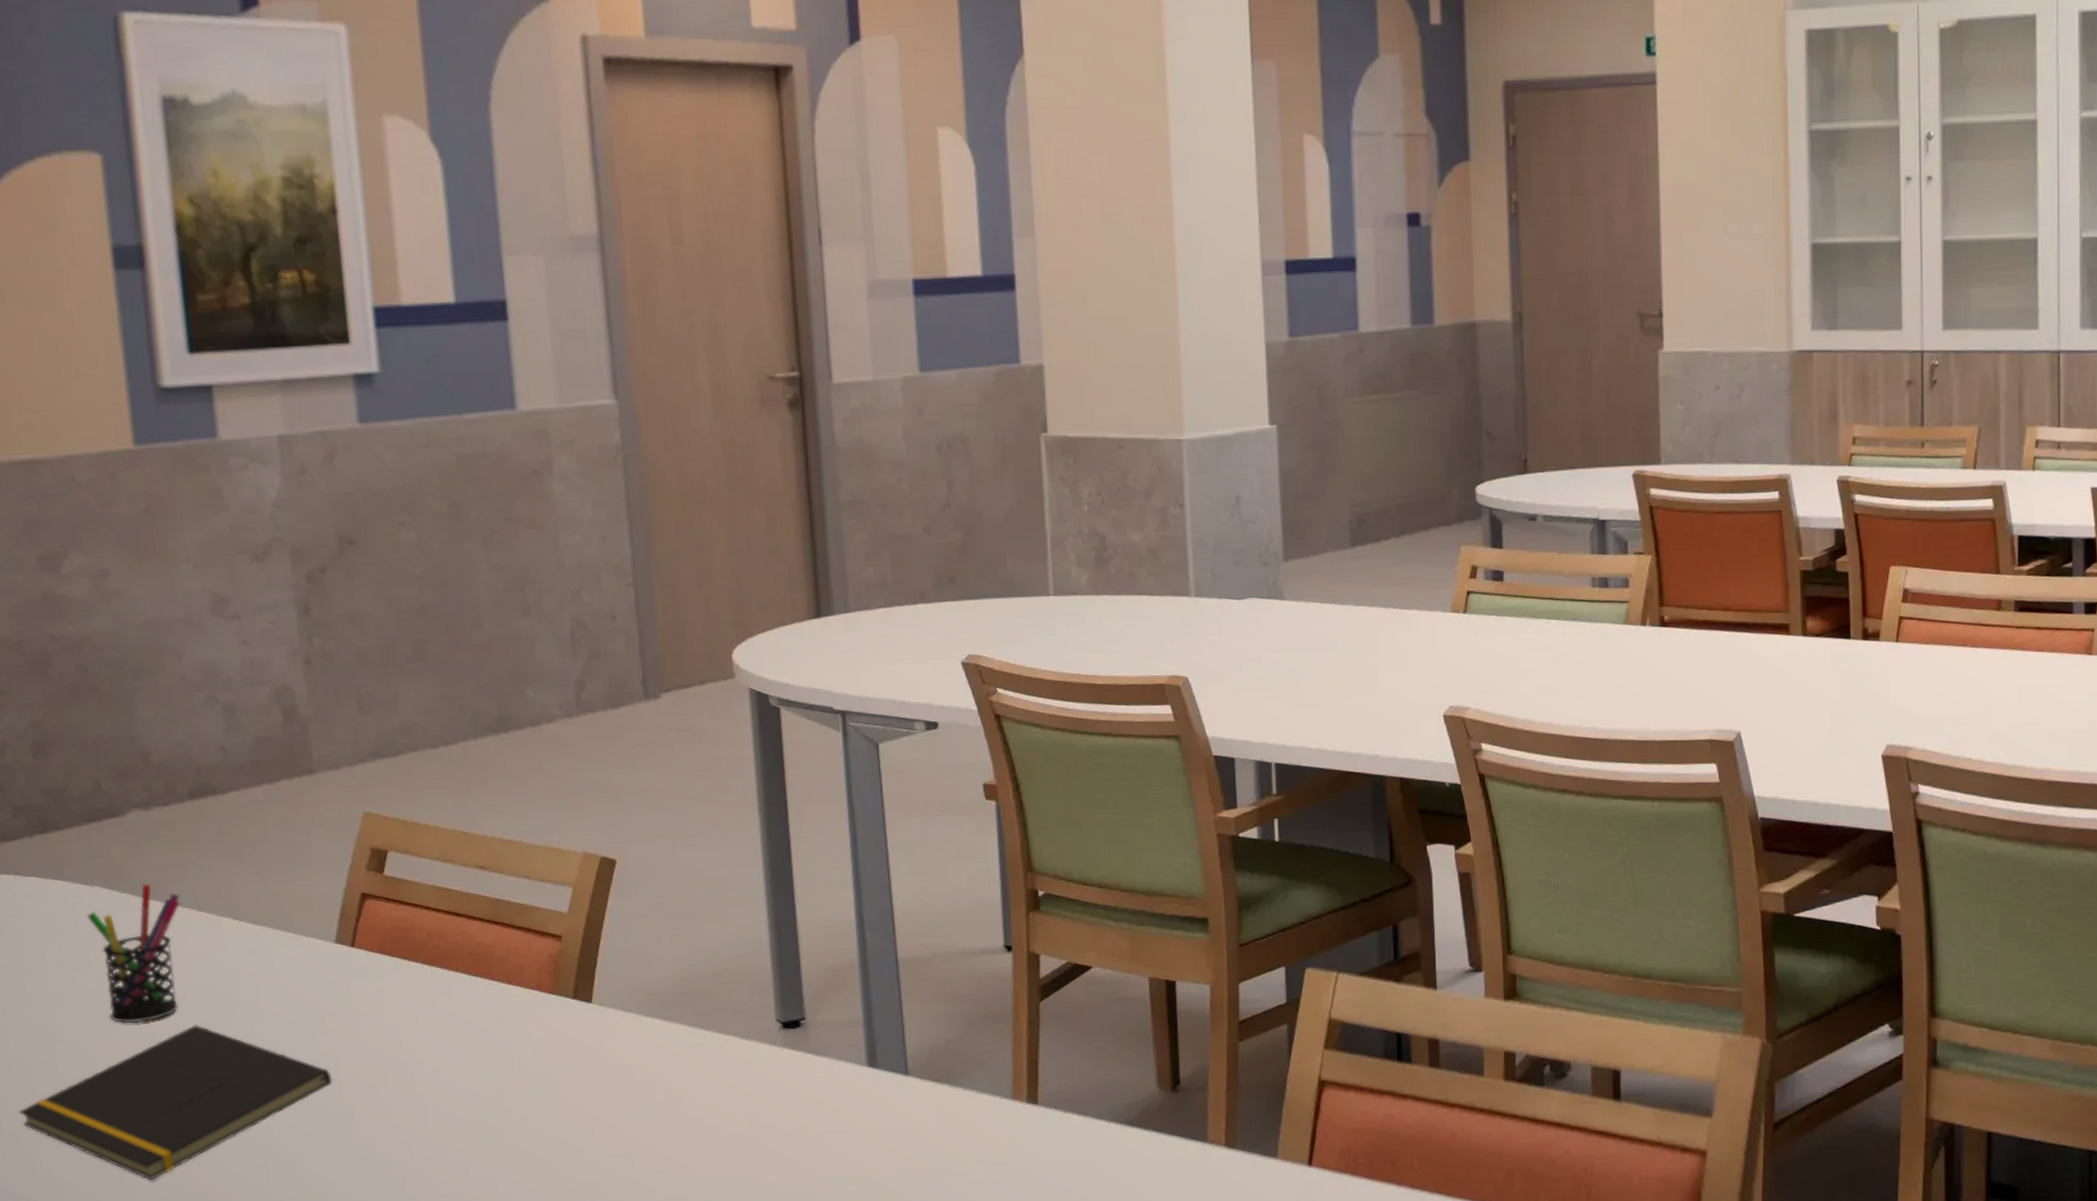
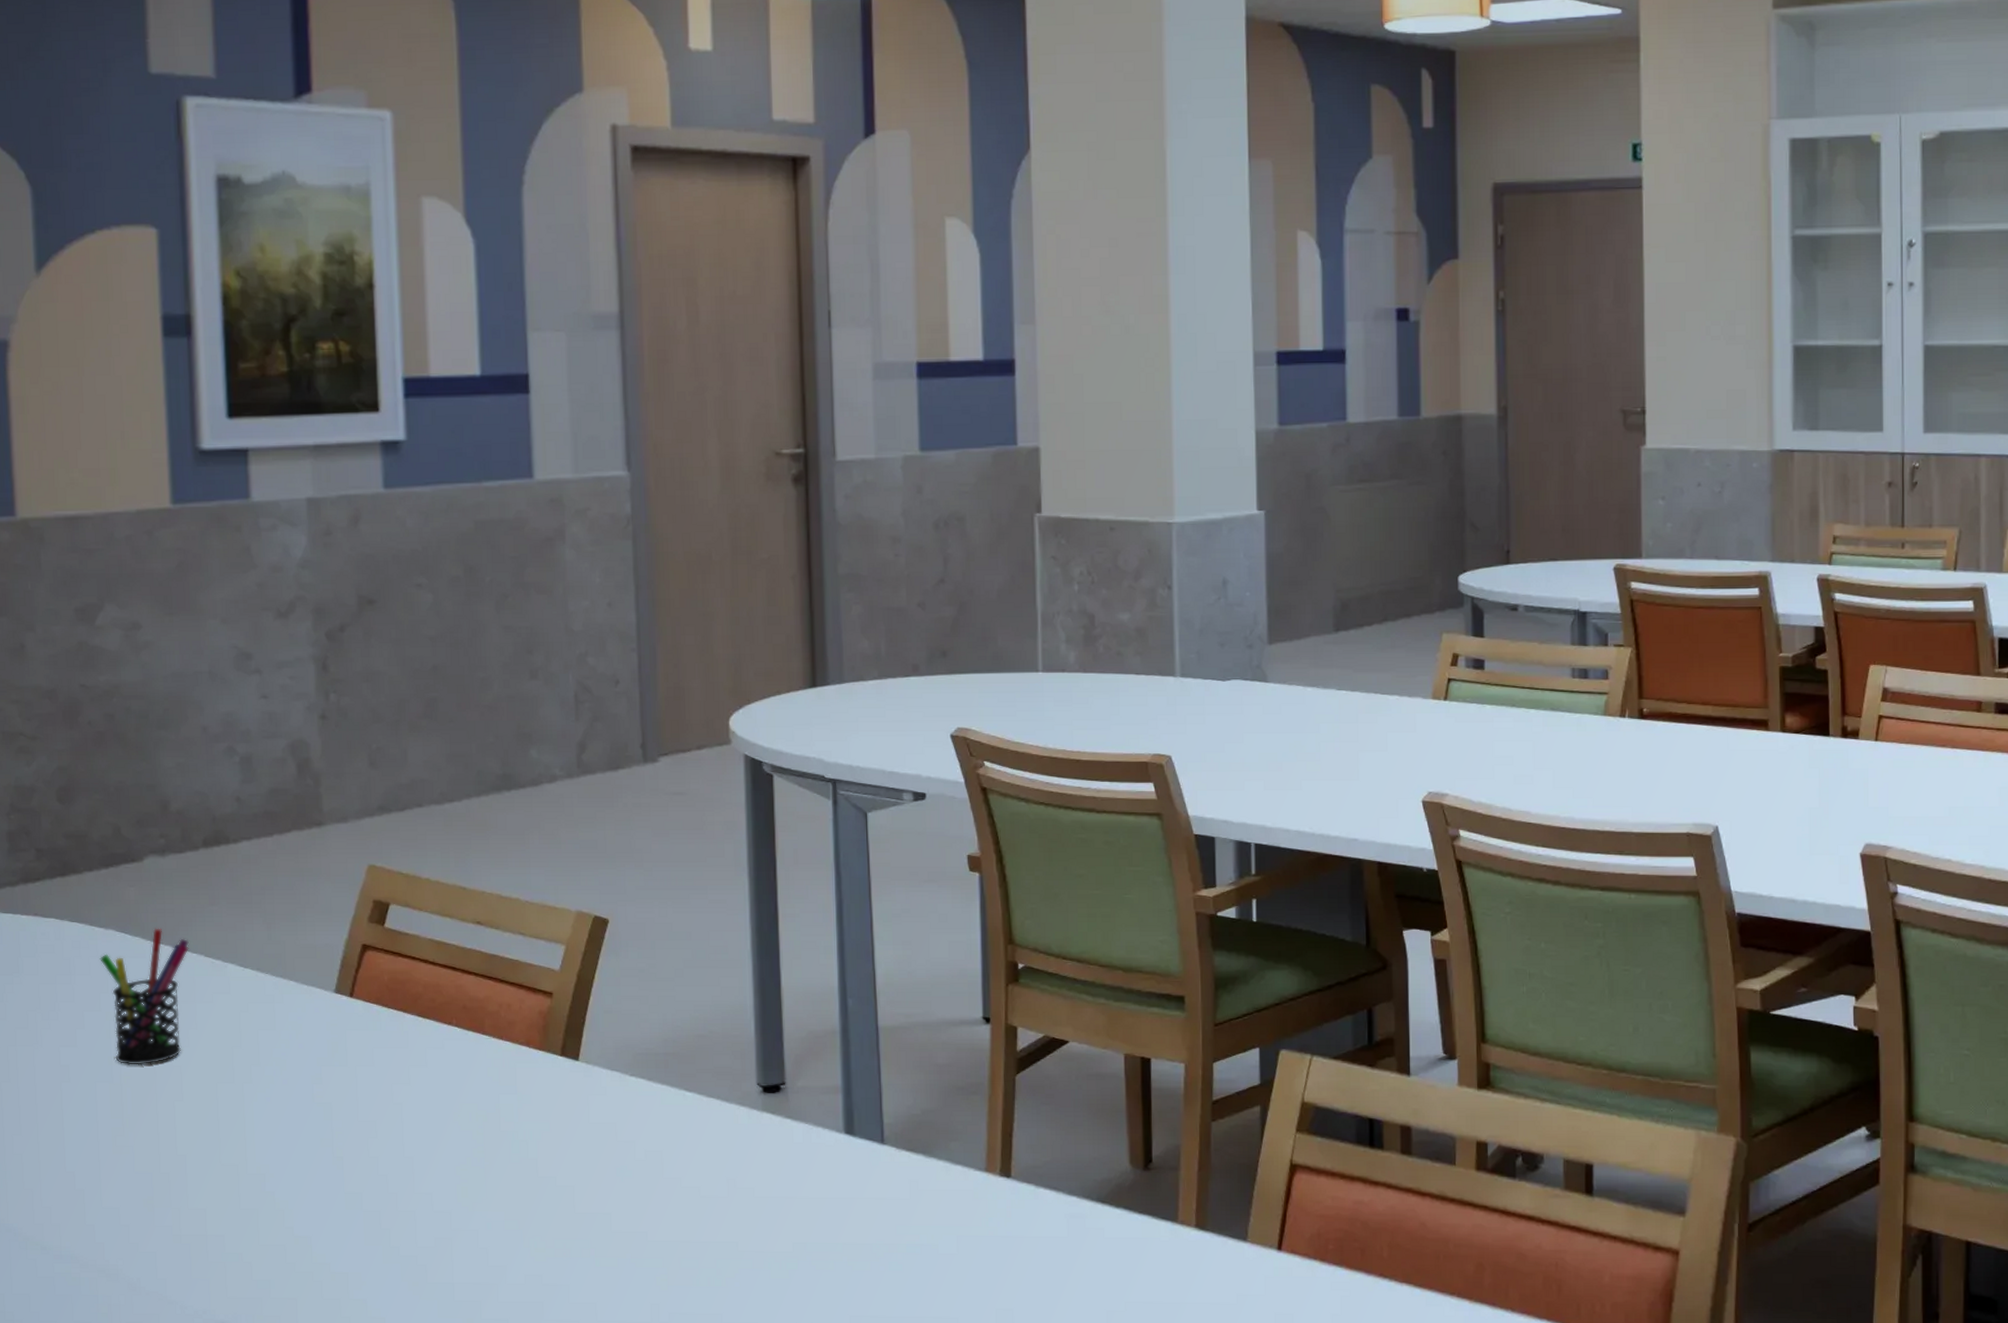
notepad: present [19,1024,333,1180] -> none [23,1068,325,1222]

